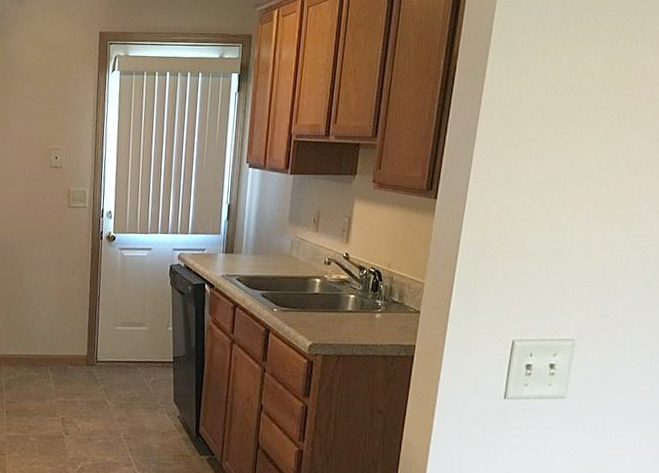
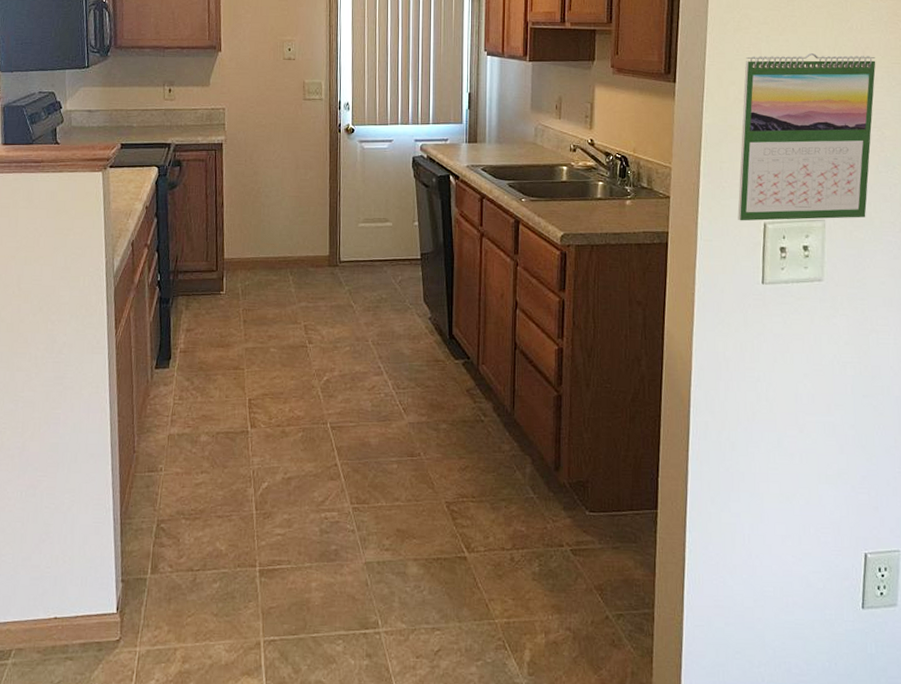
calendar: none [486,171,649,339] -> present [737,52,876,221]

